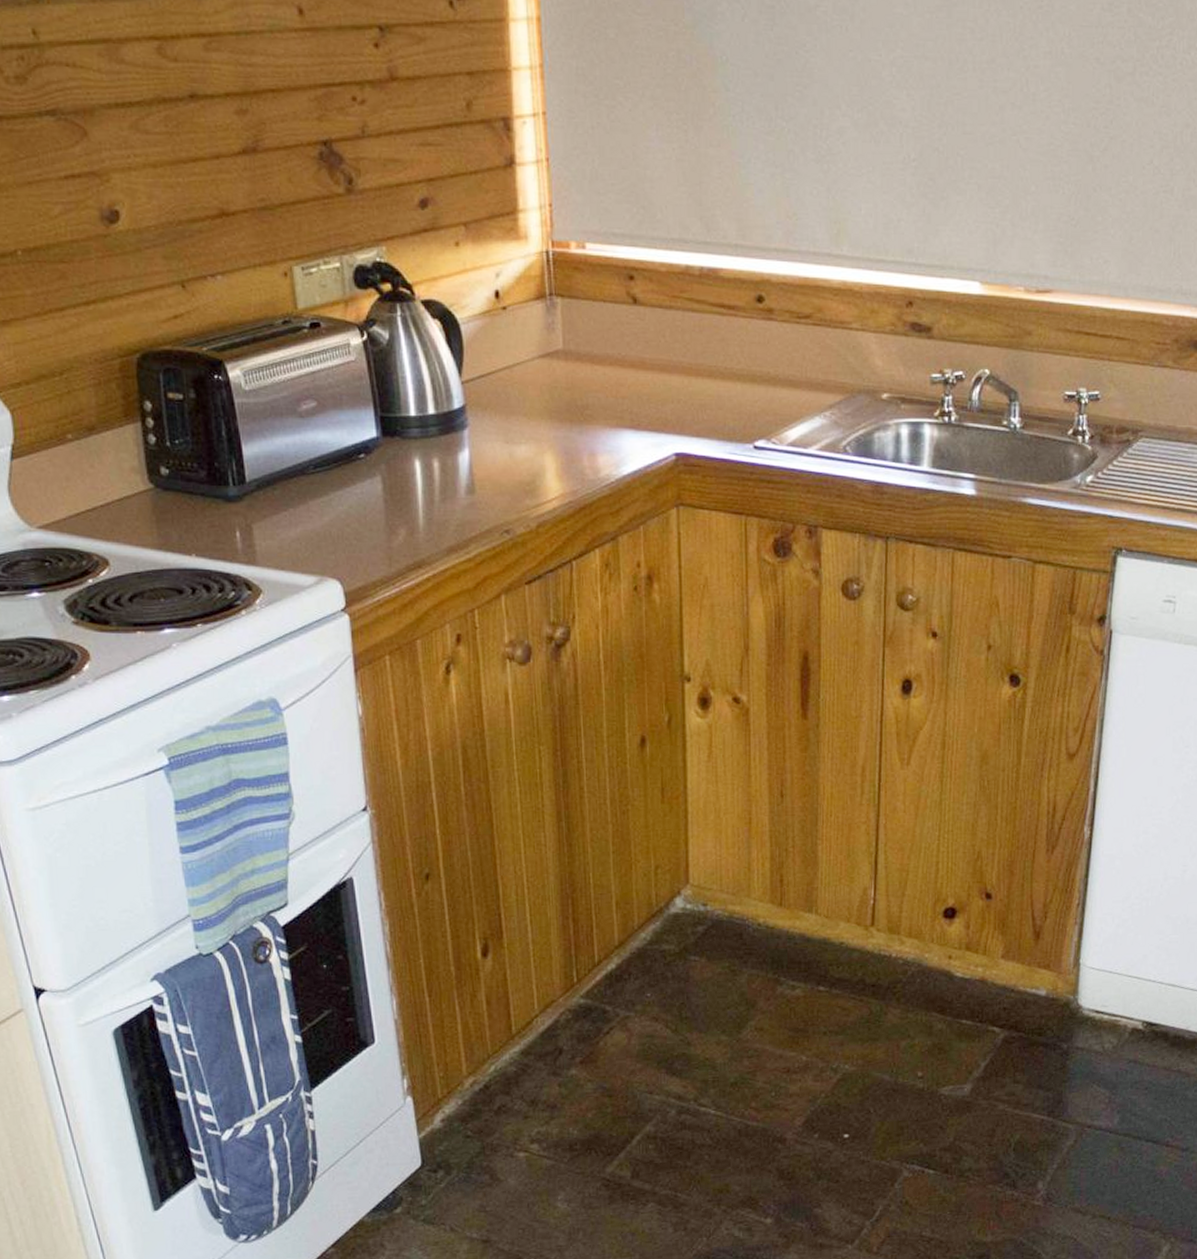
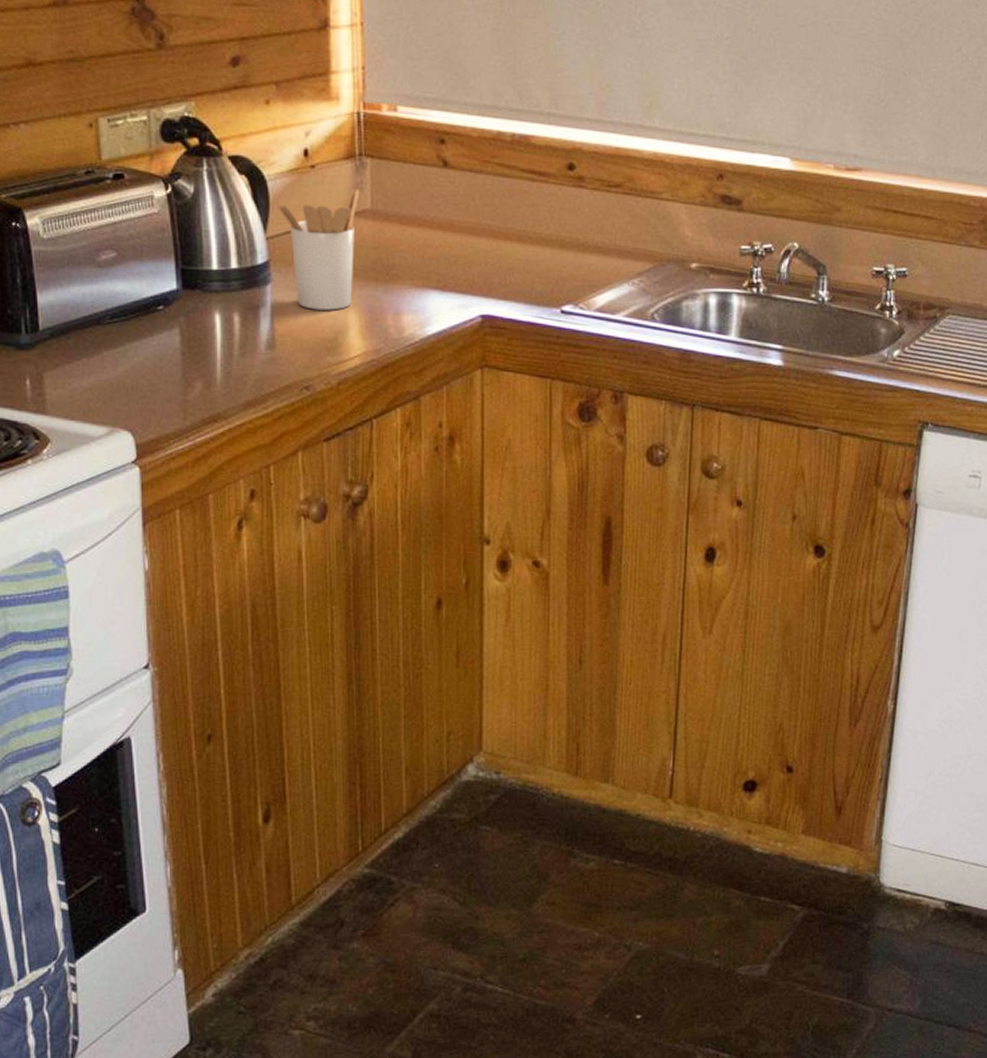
utensil holder: none [471,329,552,453] -> present [278,189,360,310]

